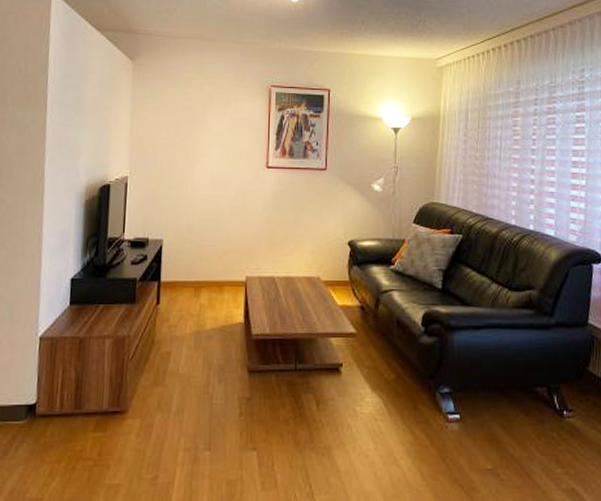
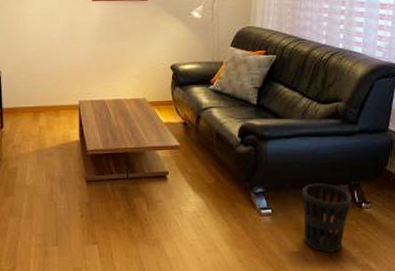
wastebasket: none [494,384,552,472] -> present [301,183,352,253]

